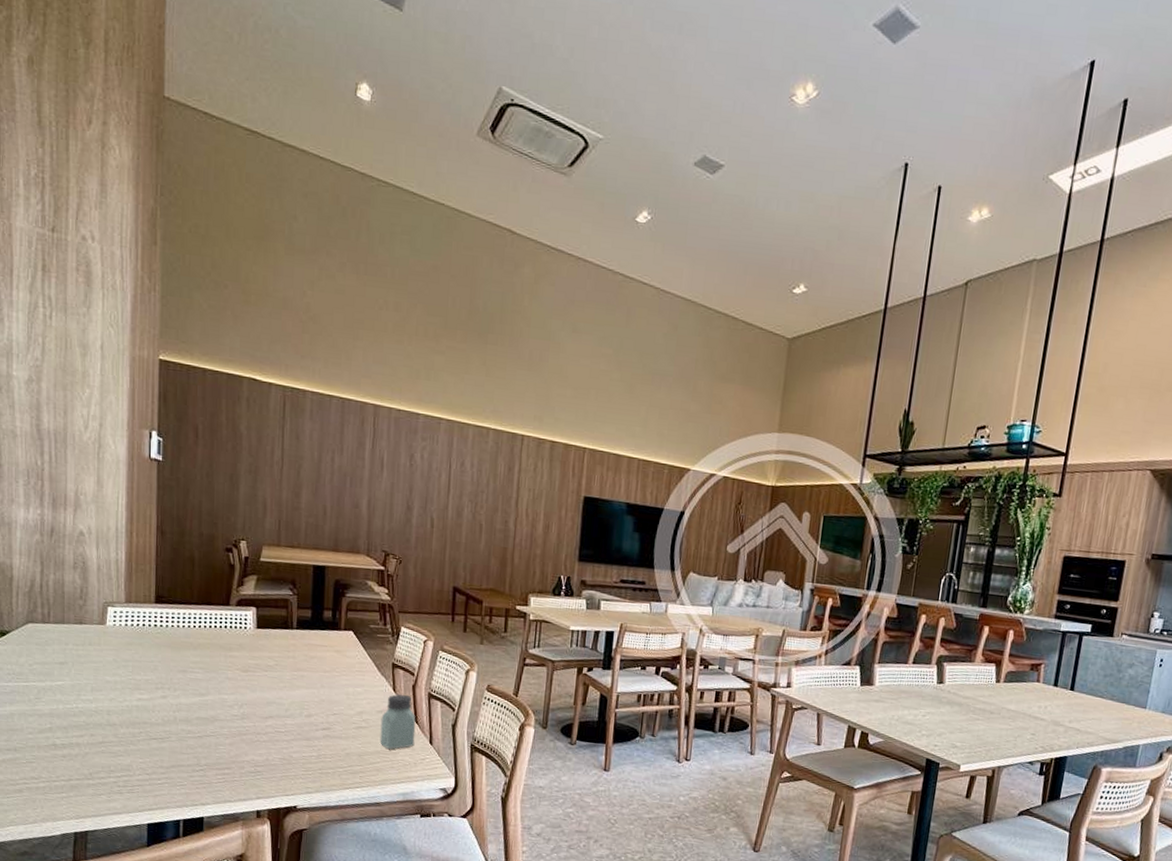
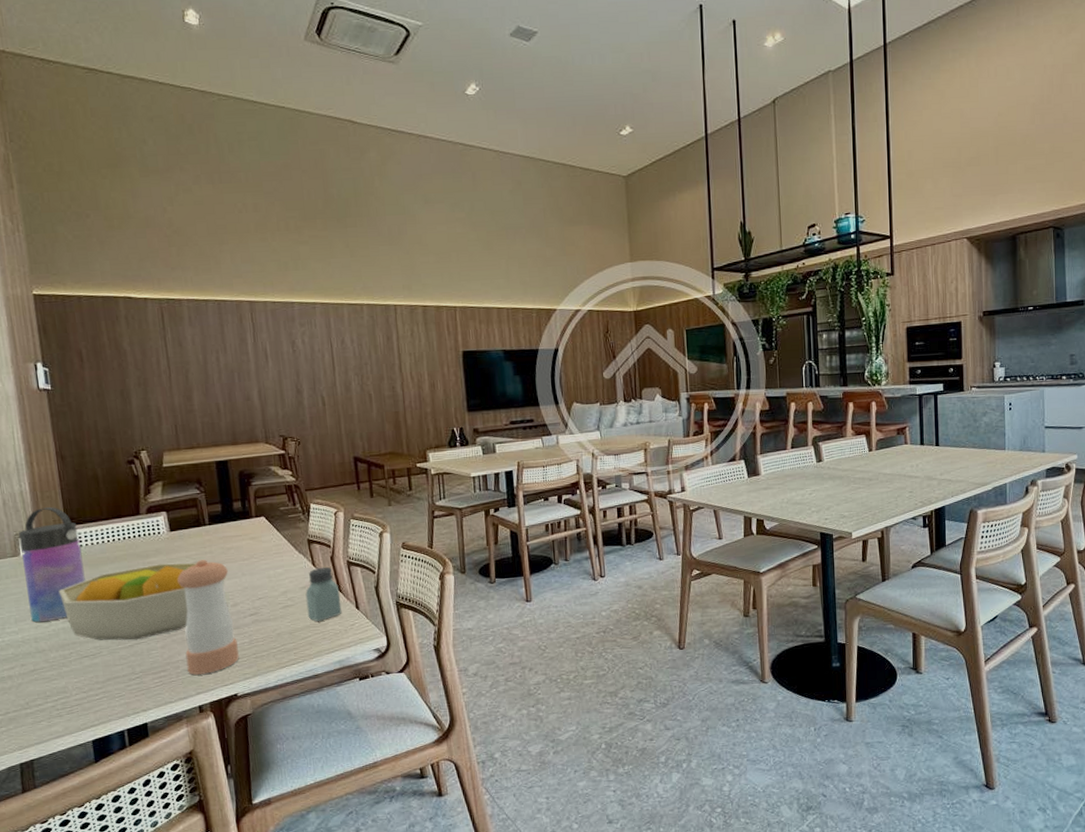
water bottle: none [107,580,167,697] -> present [18,507,85,623]
fruit bowl: none [138,658,303,732] -> present [58,562,225,641]
pepper shaker: none [251,663,308,780] -> present [177,560,239,675]

